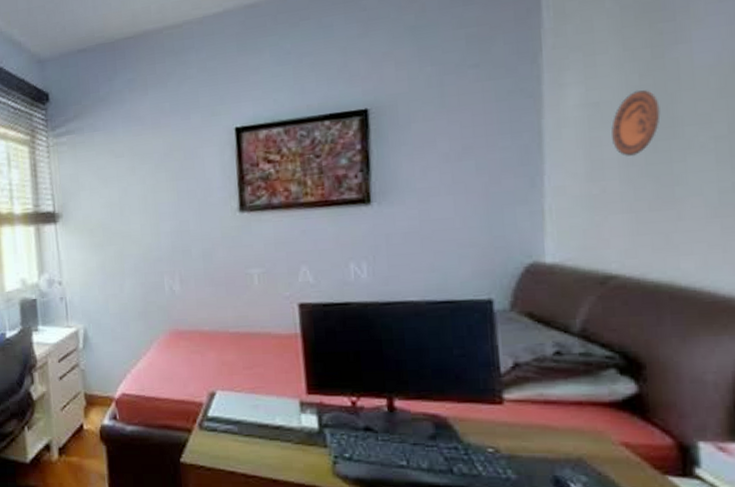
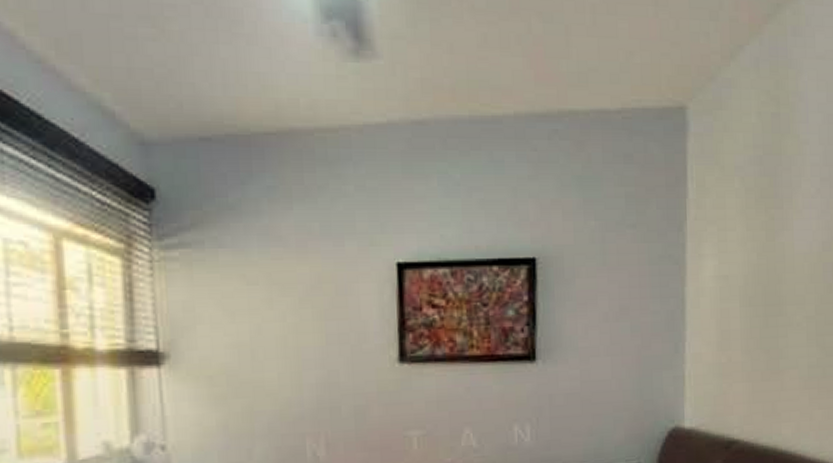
decorative plate: present [611,90,661,157] -> none [737,268,771,330]

